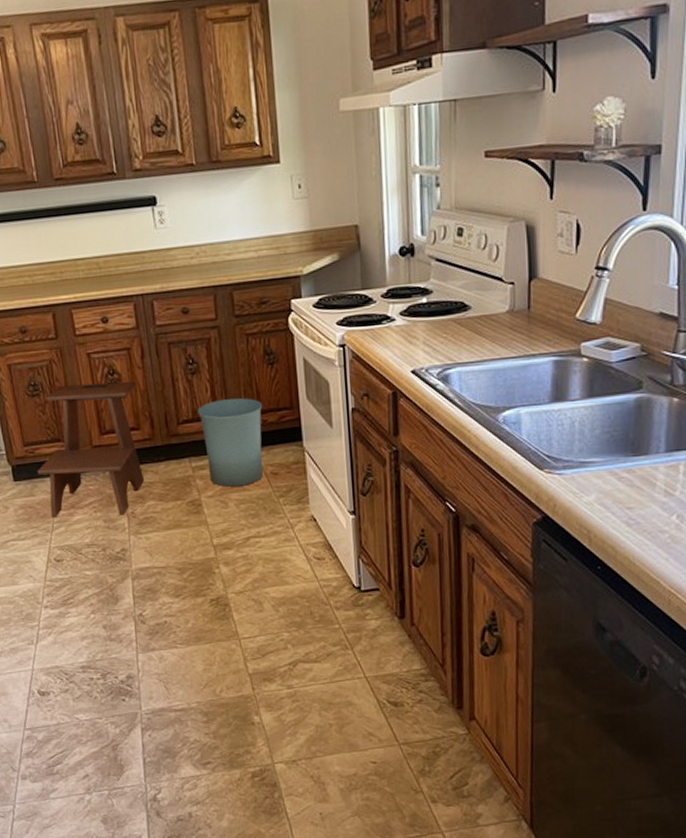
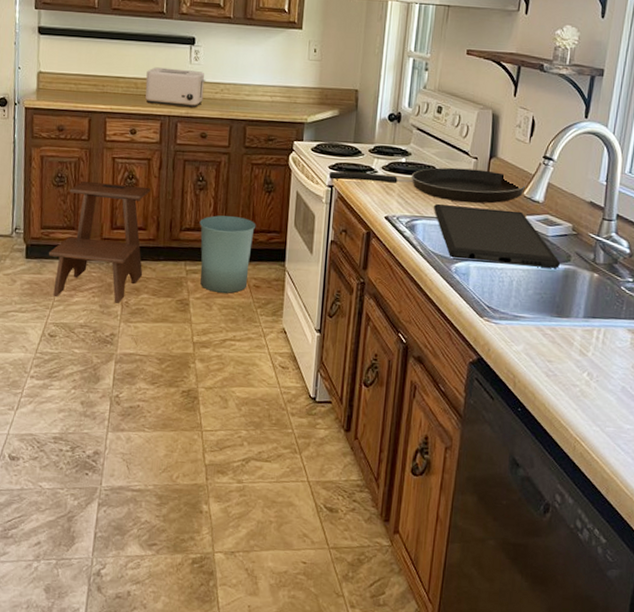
toaster: none [107,236,178,285] -> present [145,67,206,108]
frying pan: none [337,295,578,340] -> present [328,167,526,204]
cutting board: none [467,338,630,407] -> present [433,203,560,268]

